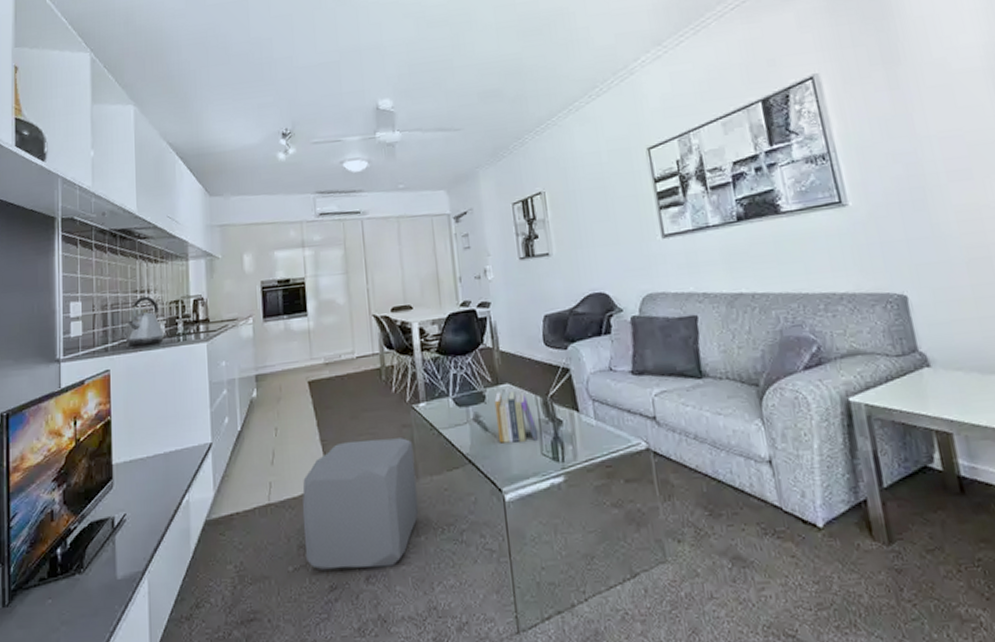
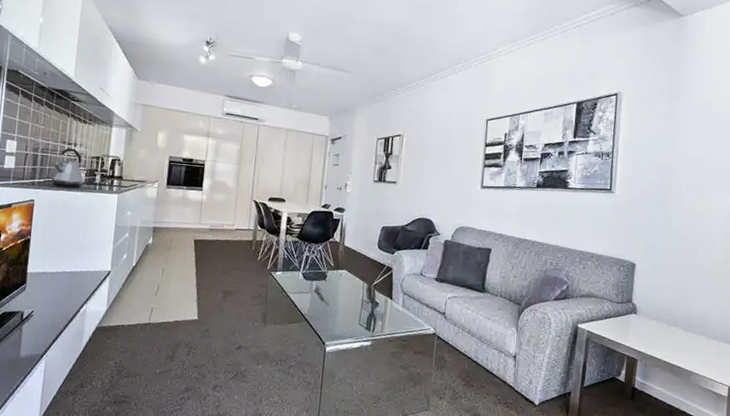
pouf: present [302,438,419,570] -> none [171,289,267,382]
books: present [494,390,538,444] -> none [330,274,360,314]

